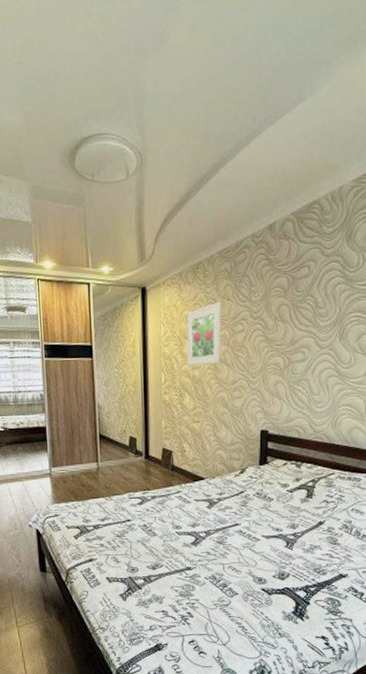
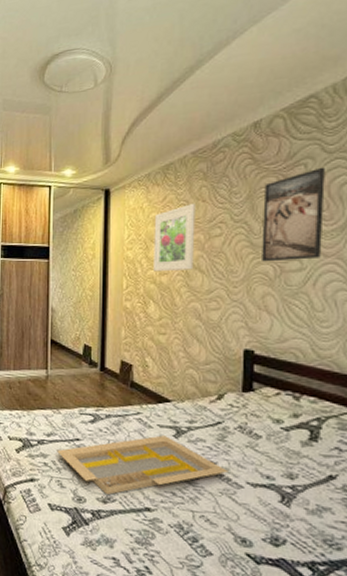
serving tray: none [111,508,249,563] -> present [57,435,228,496]
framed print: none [275,269,323,354] -> present [262,167,325,262]

